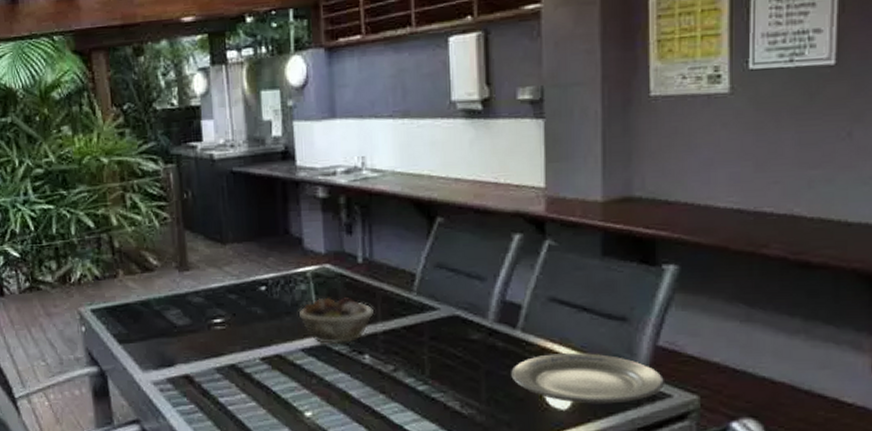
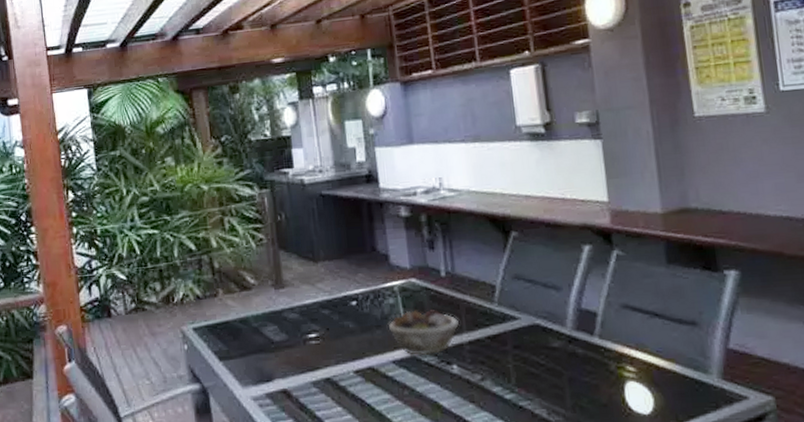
plate: present [511,353,665,404] -> none [592,357,741,408]

